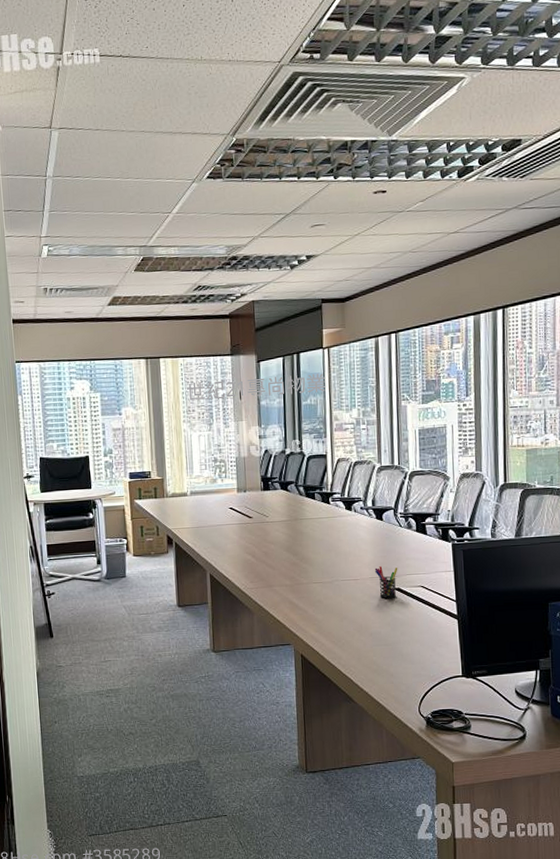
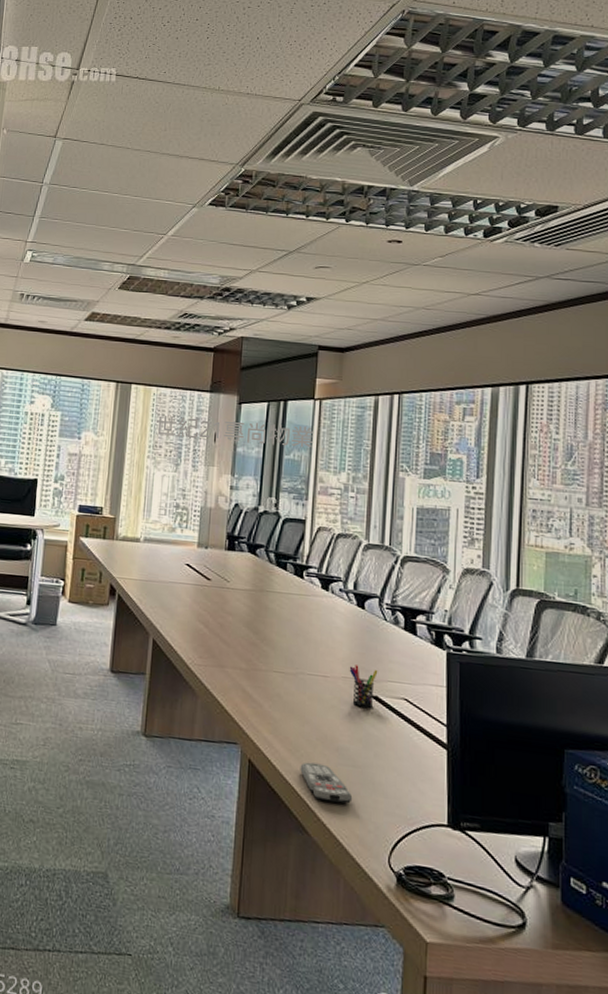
remote control: none [343,647,387,676] -> present [300,762,353,804]

